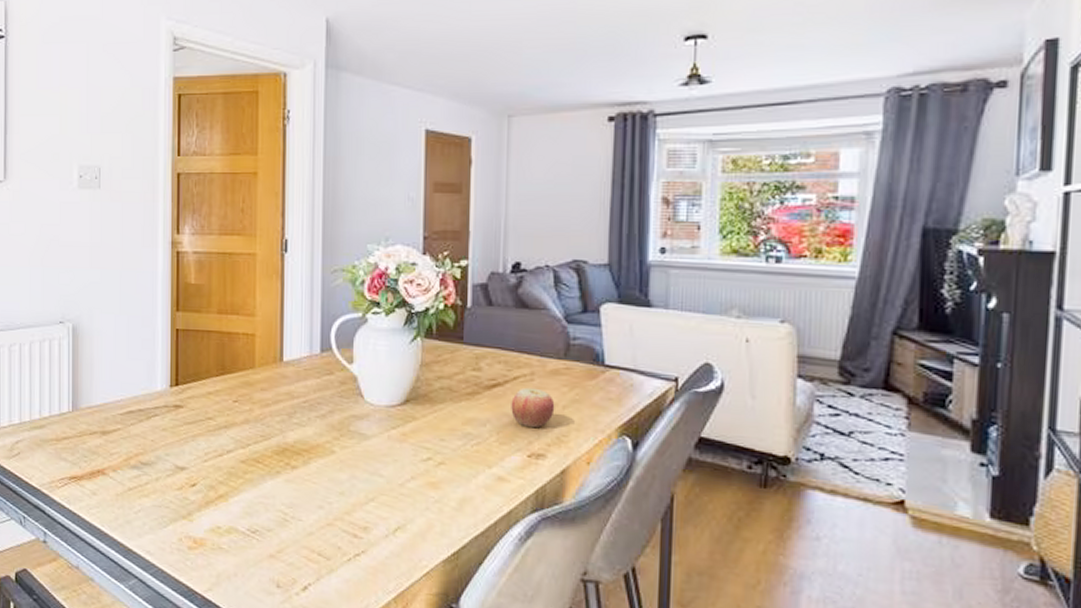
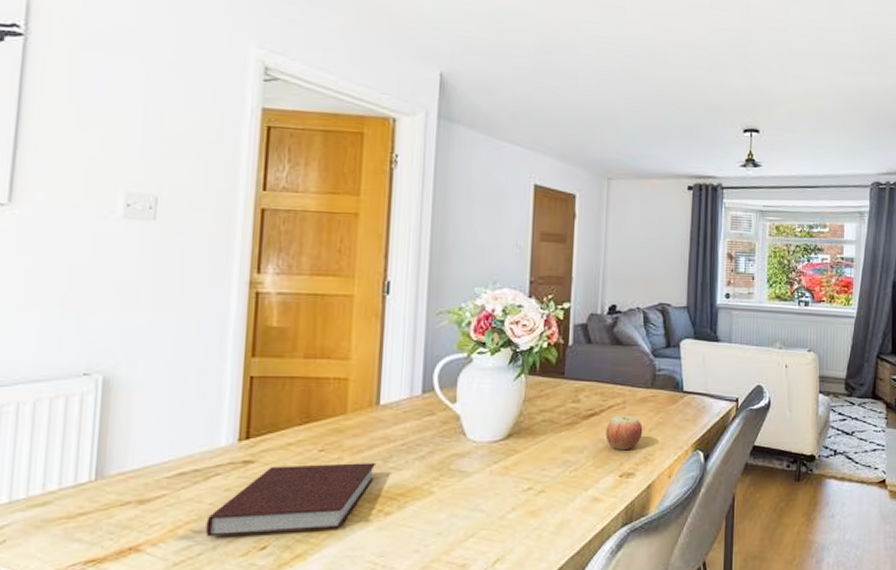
notebook: none [150,412,283,476] -> present [205,462,377,537]

